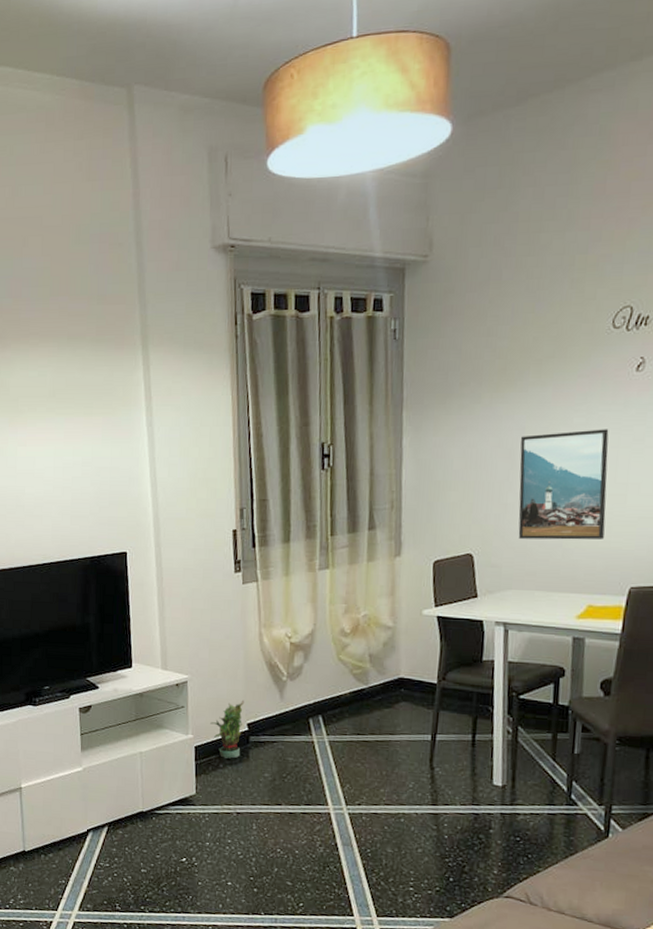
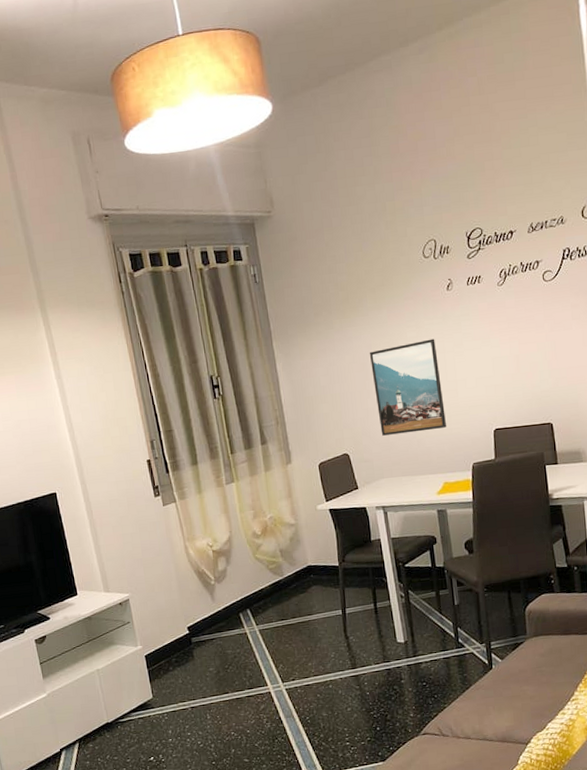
potted plant: present [210,700,245,759] -> none [155,607,186,661]

